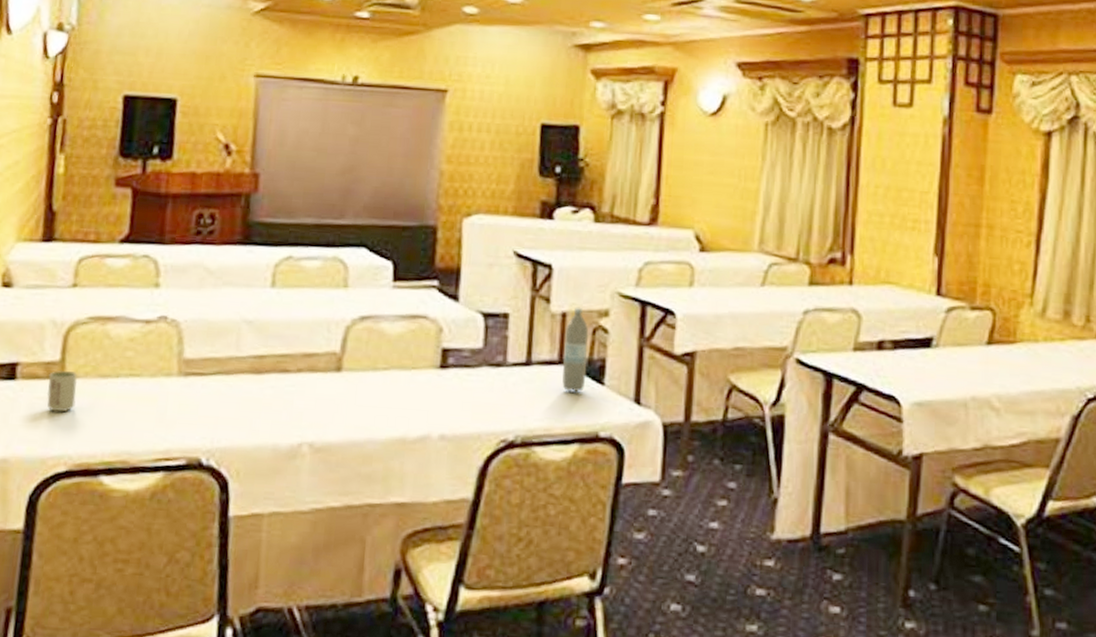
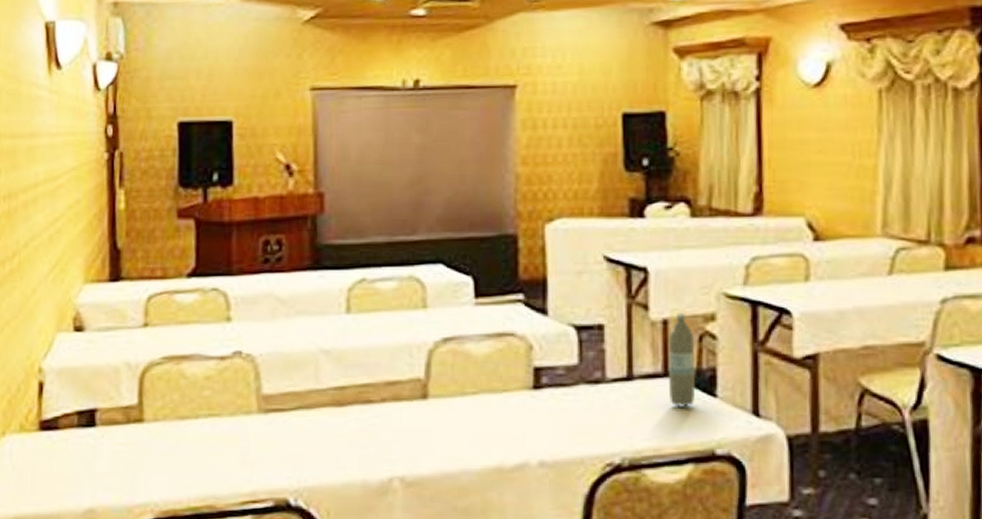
cup: present [46,370,78,412] -> none [127,414,157,458]

